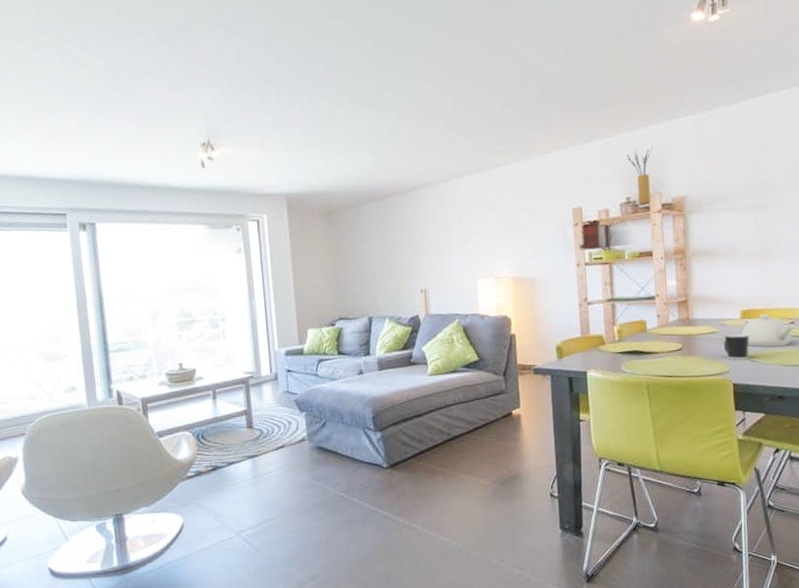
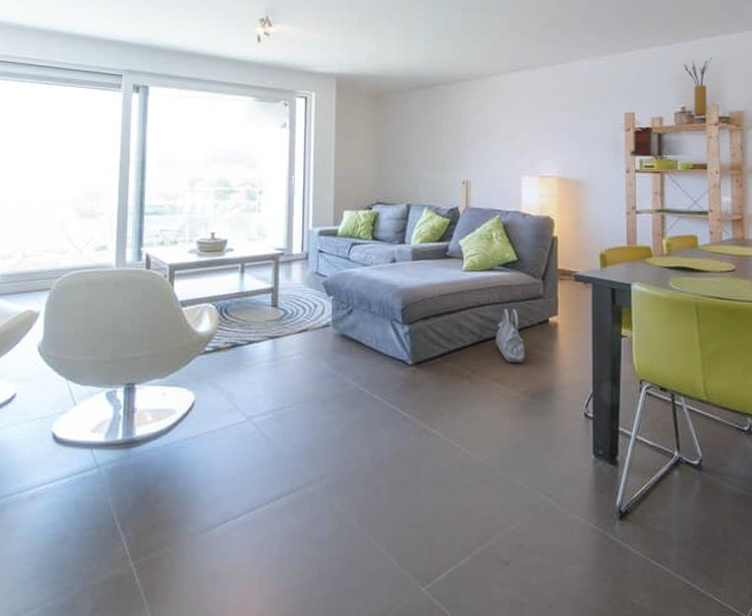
shoulder bag: none [463,406,493,456] -> present [495,308,526,363]

